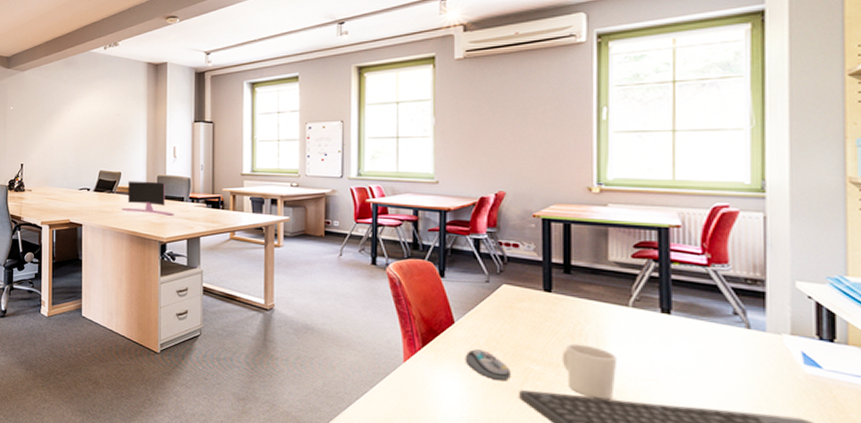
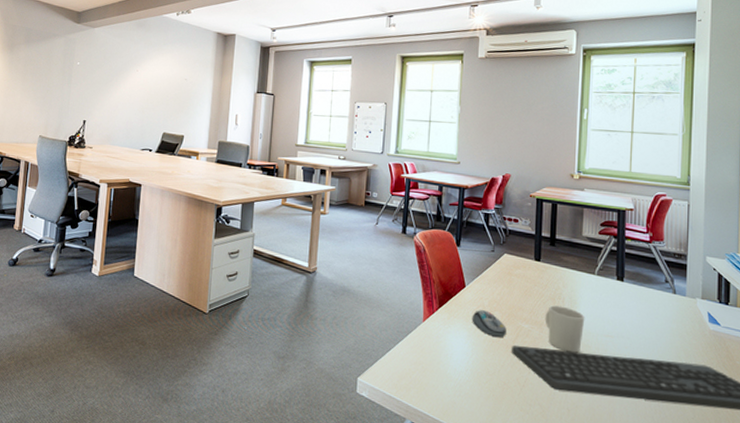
monitor: present [121,181,175,216] -> none [181,144,232,181]

